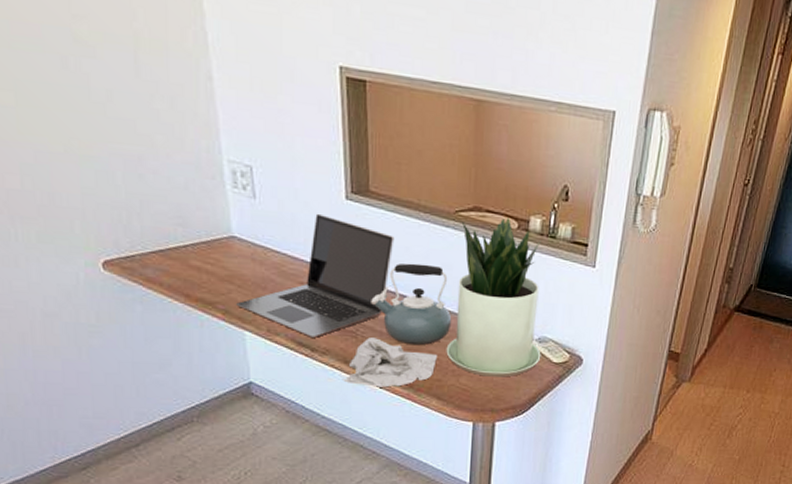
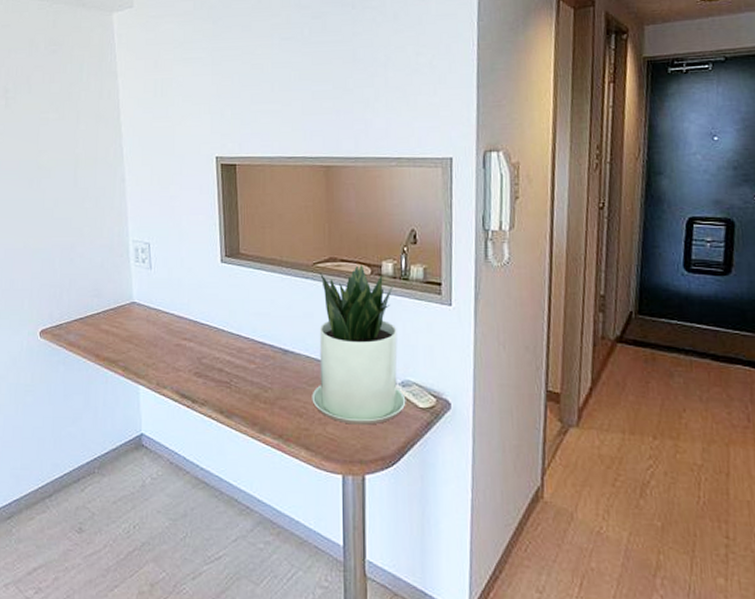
laptop: present [236,213,395,338] -> none [134,277,261,389]
tissue: present [342,337,437,388] -> none [218,387,303,438]
kettle: present [371,263,452,346] -> none [243,314,316,394]

